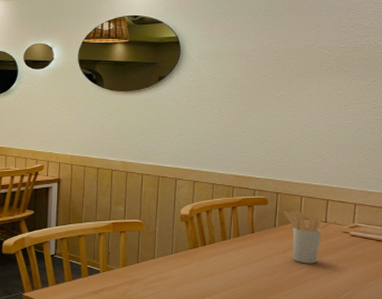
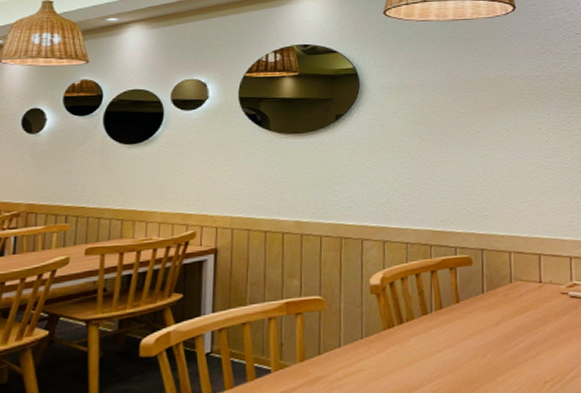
utensil holder: present [284,210,322,264] -> none [492,270,537,338]

